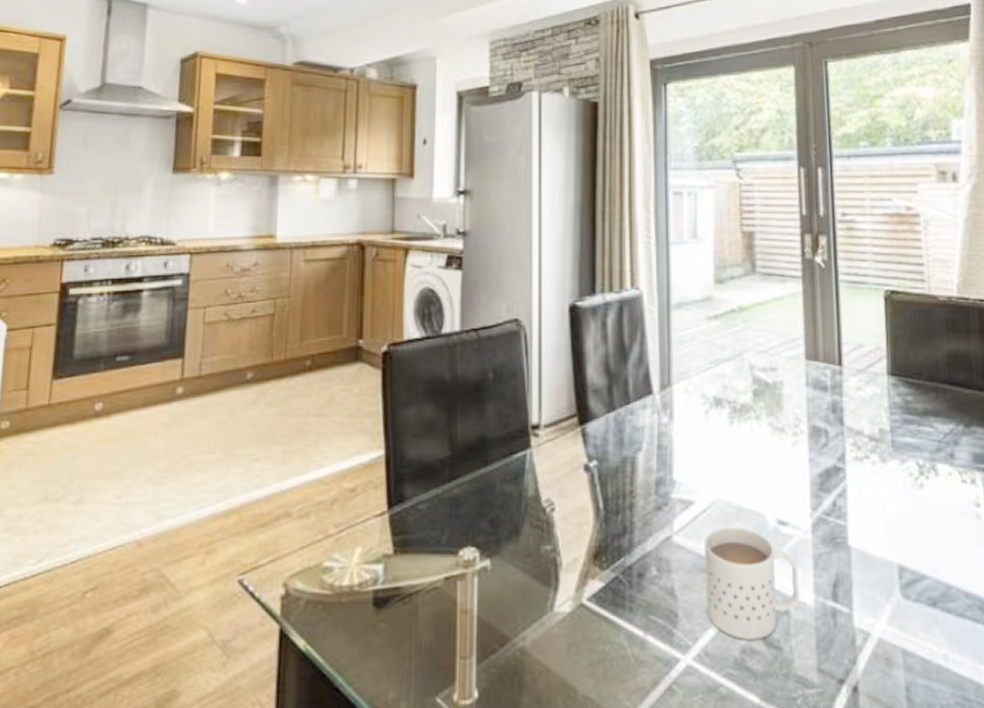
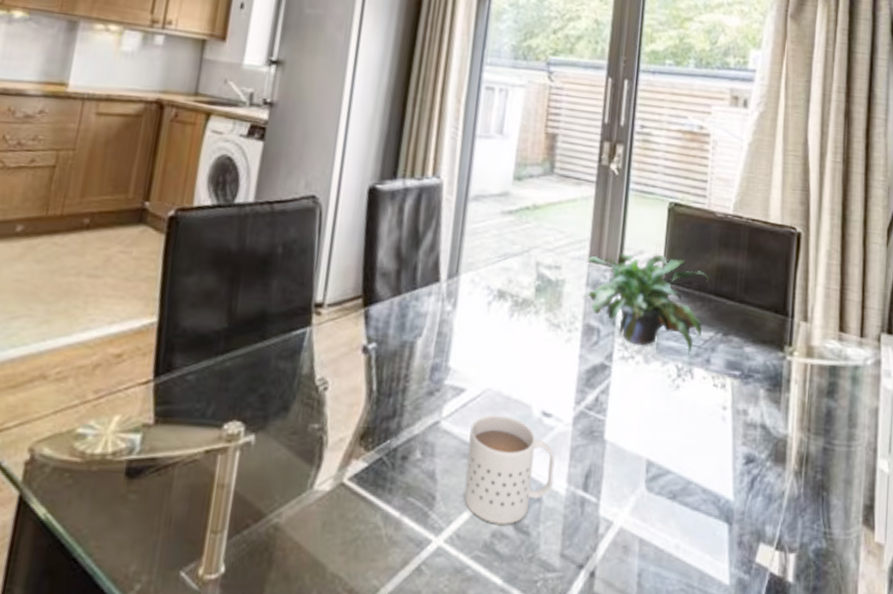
potted plant: none [802,347,940,450] -> present [581,253,709,354]

